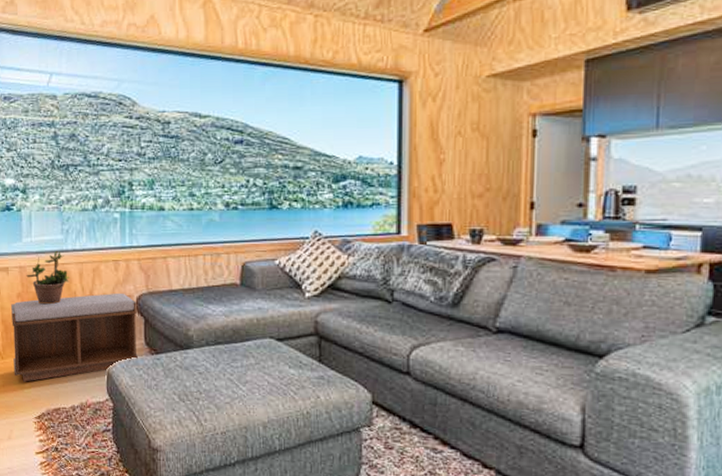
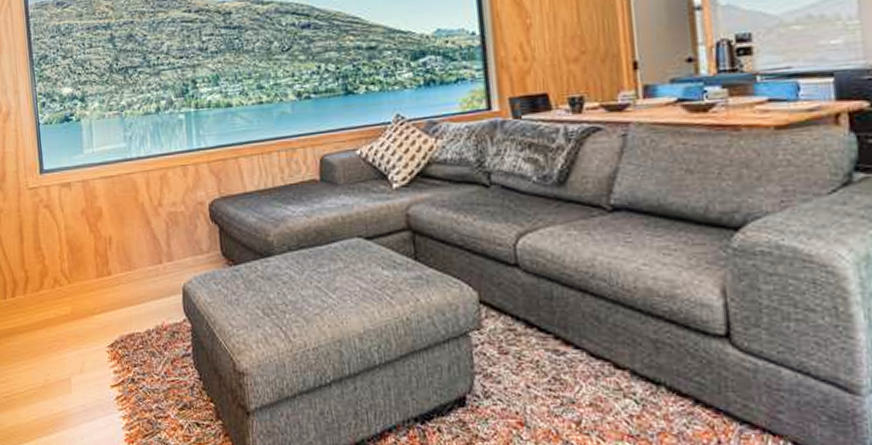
bench: present [11,292,138,382] -> none [75,200,215,307]
potted plant: present [26,250,69,305] -> none [90,159,136,220]

